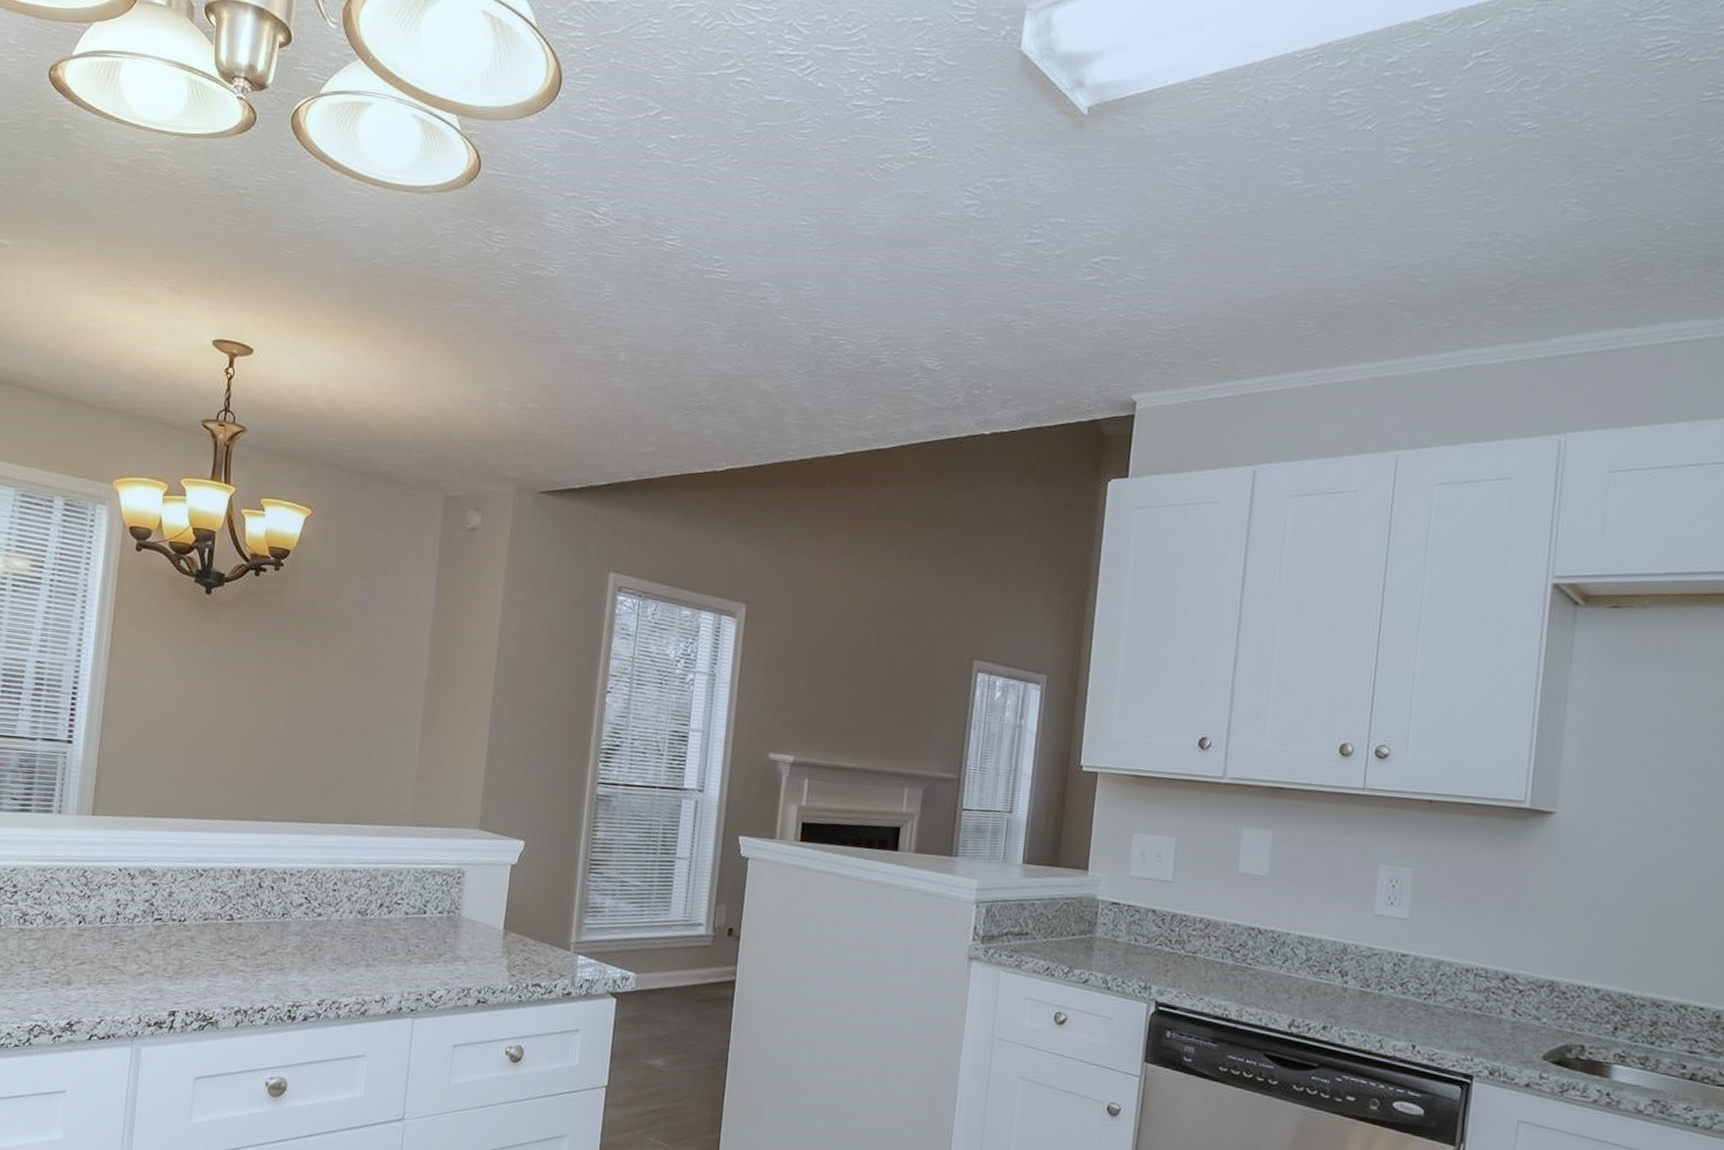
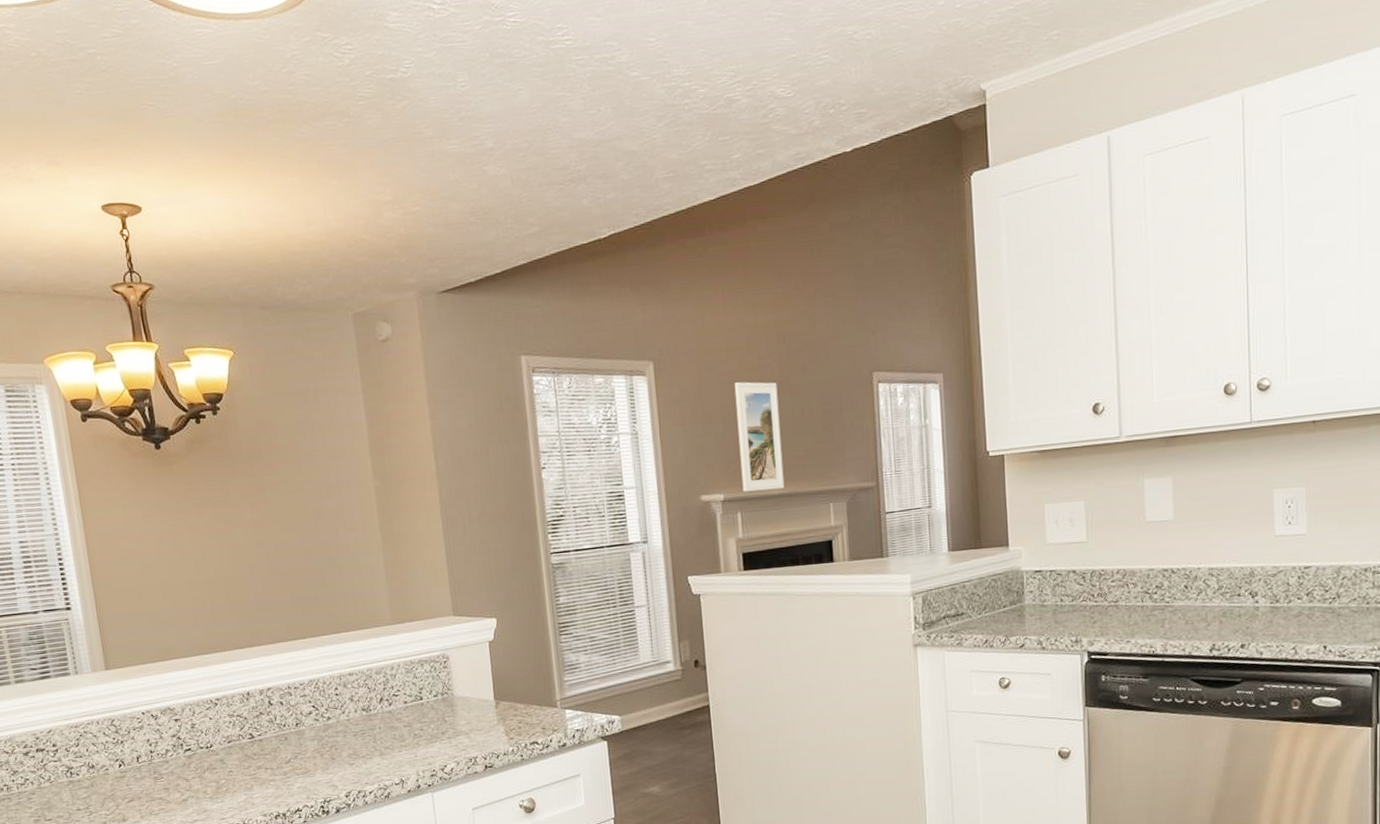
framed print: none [815,643,872,763] -> present [734,381,785,492]

